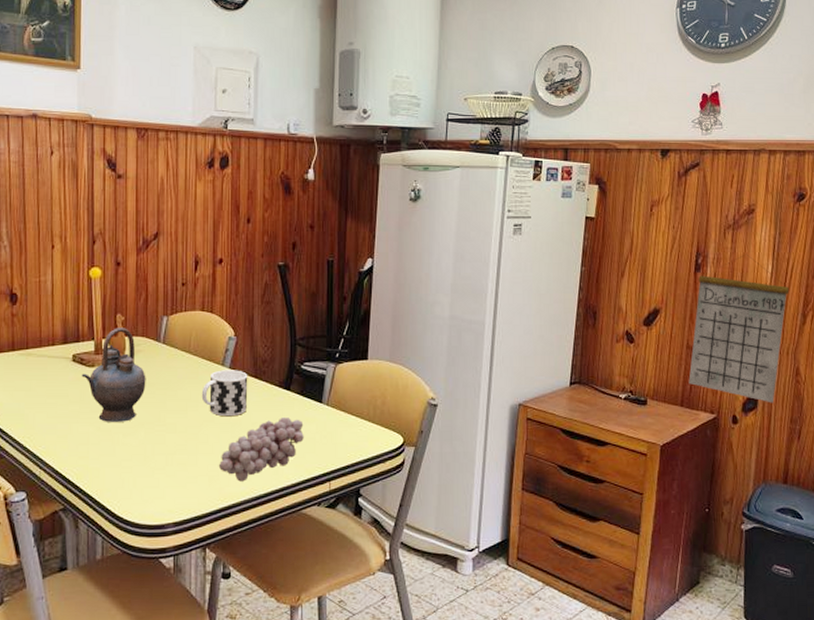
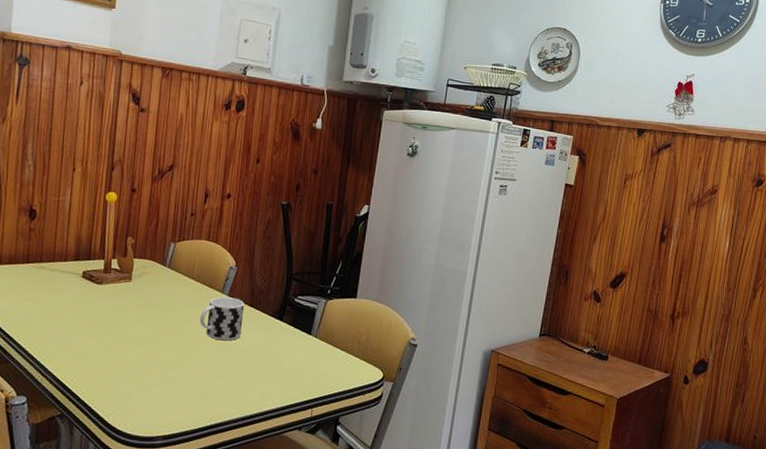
teapot: present [81,328,146,422] -> none [89,249,150,338]
fruit: present [218,417,304,482] -> none [209,345,292,402]
calendar: present [688,255,790,403] -> none [647,230,743,368]

